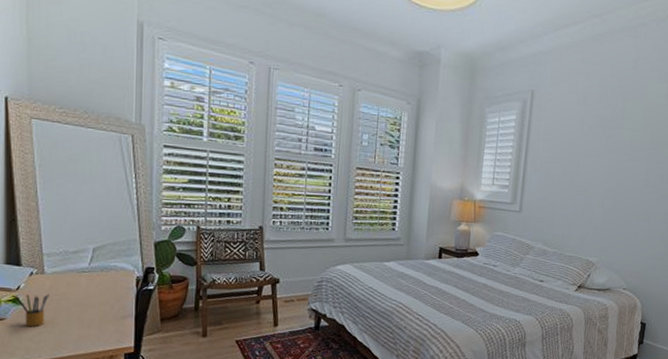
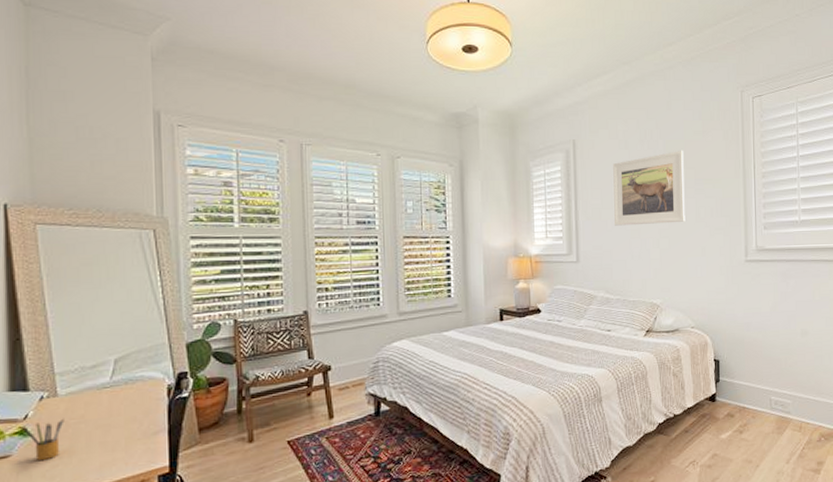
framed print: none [561,111,643,185] -> present [613,150,685,226]

